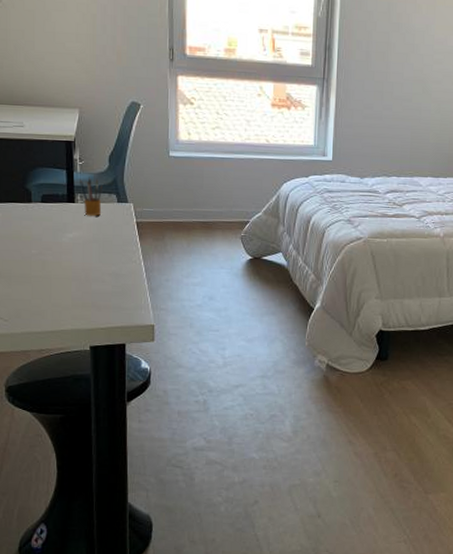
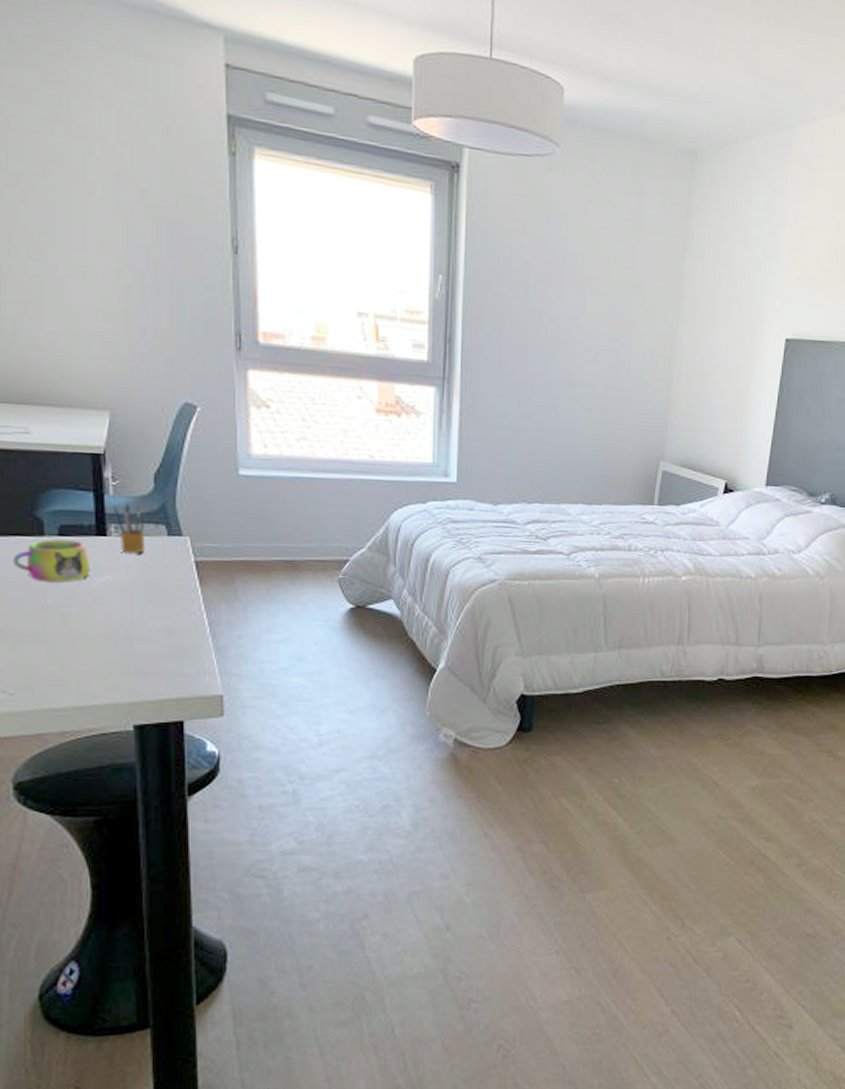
mug: none [9,205,63,238] -> present [12,539,90,583]

